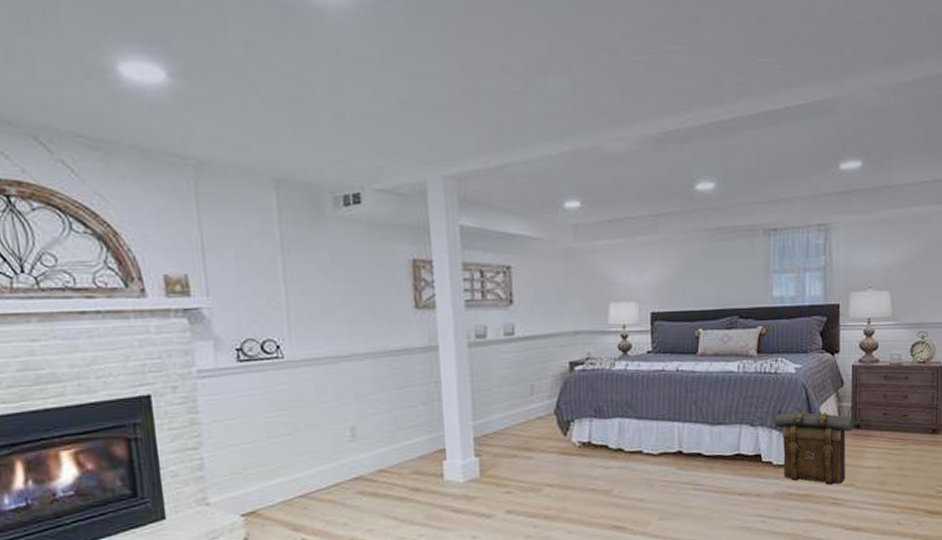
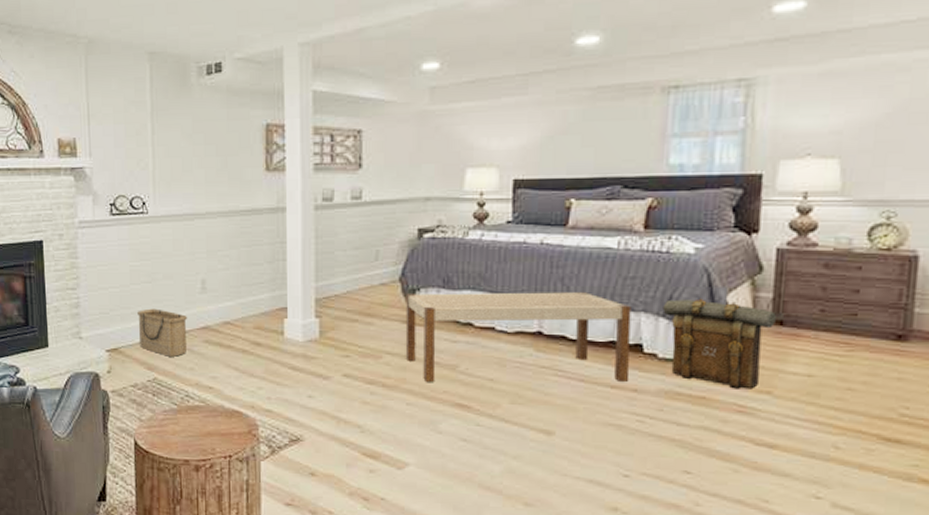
basket: none [276,462,338,514] -> present [136,308,188,357]
bench: none [561,412,751,509] -> present [405,292,632,382]

